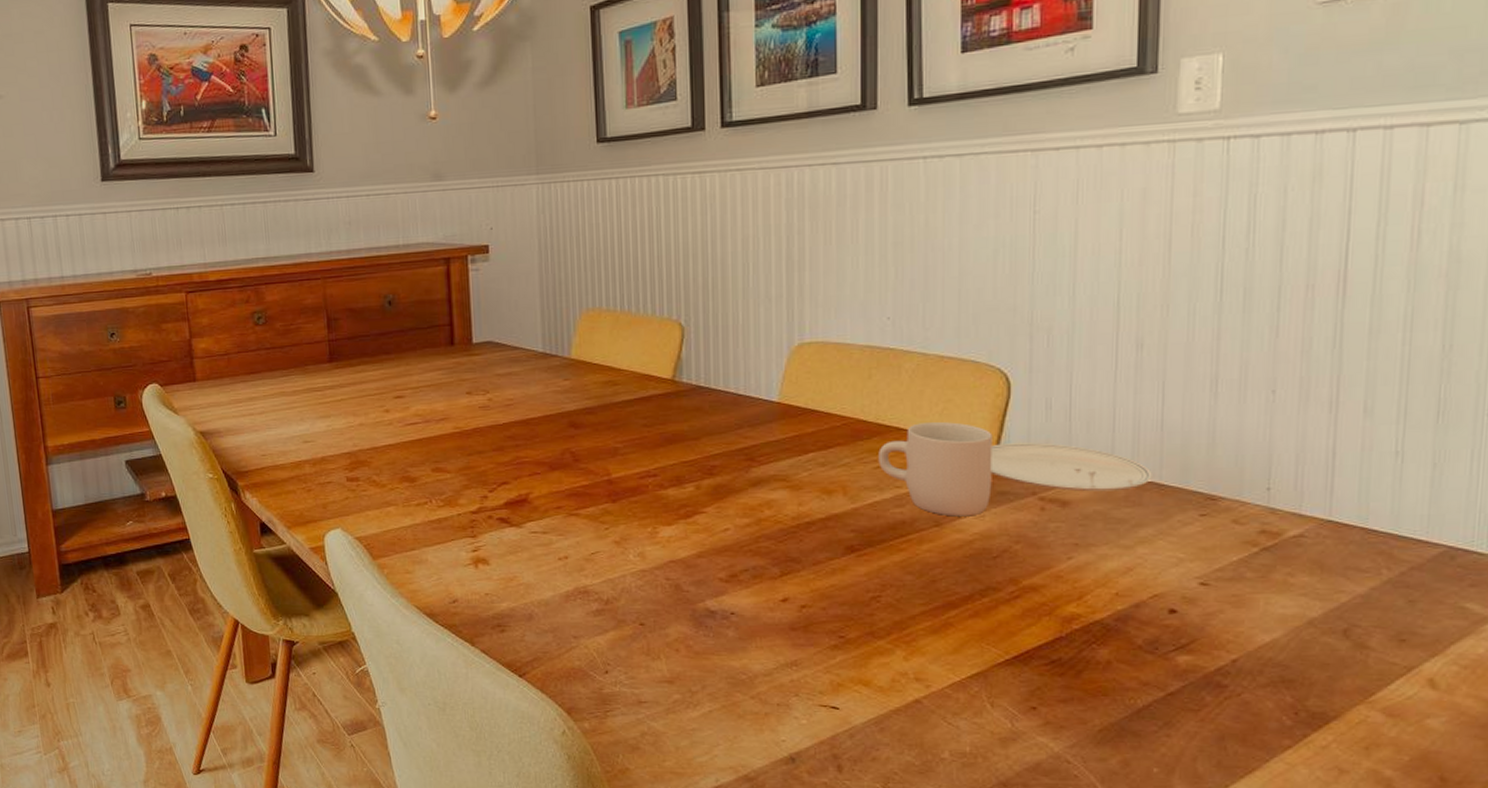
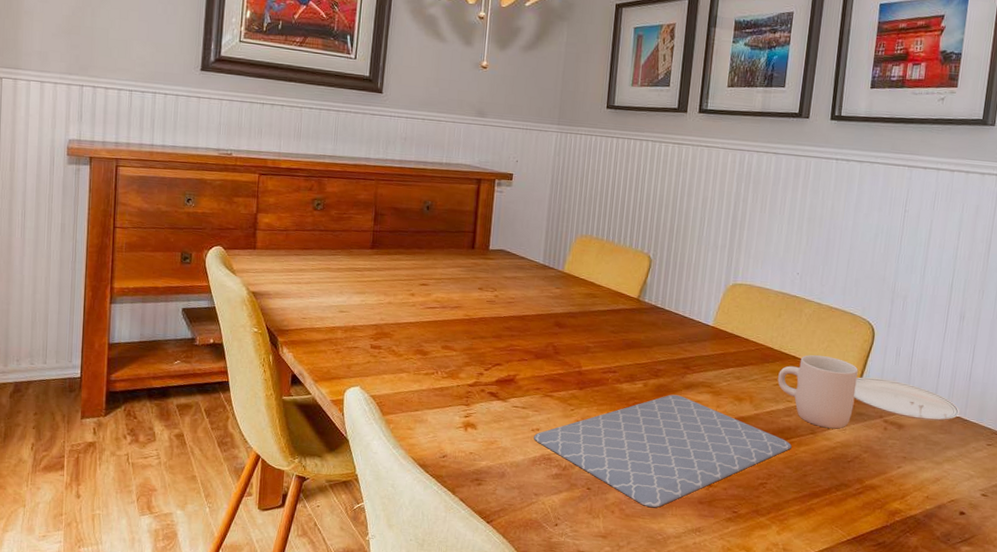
placemat: none [562,495,910,641] -> present [534,394,792,508]

